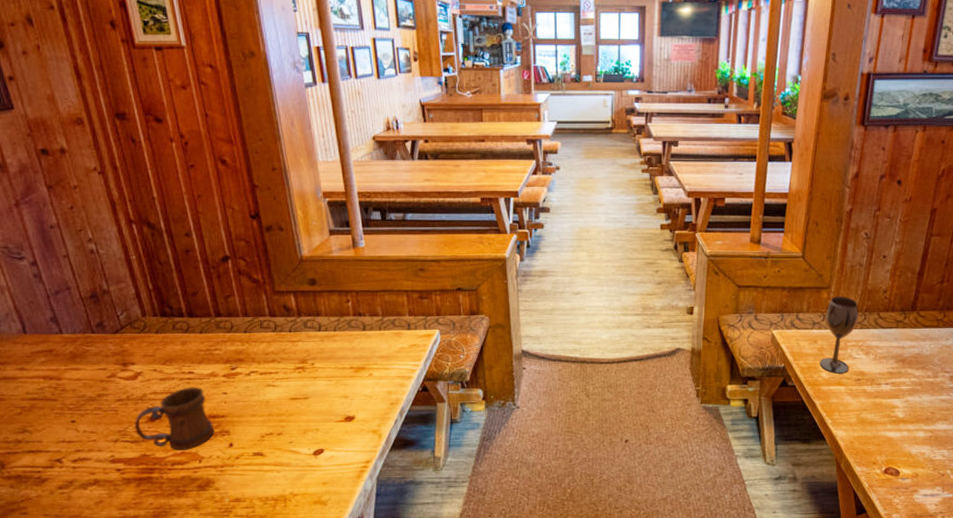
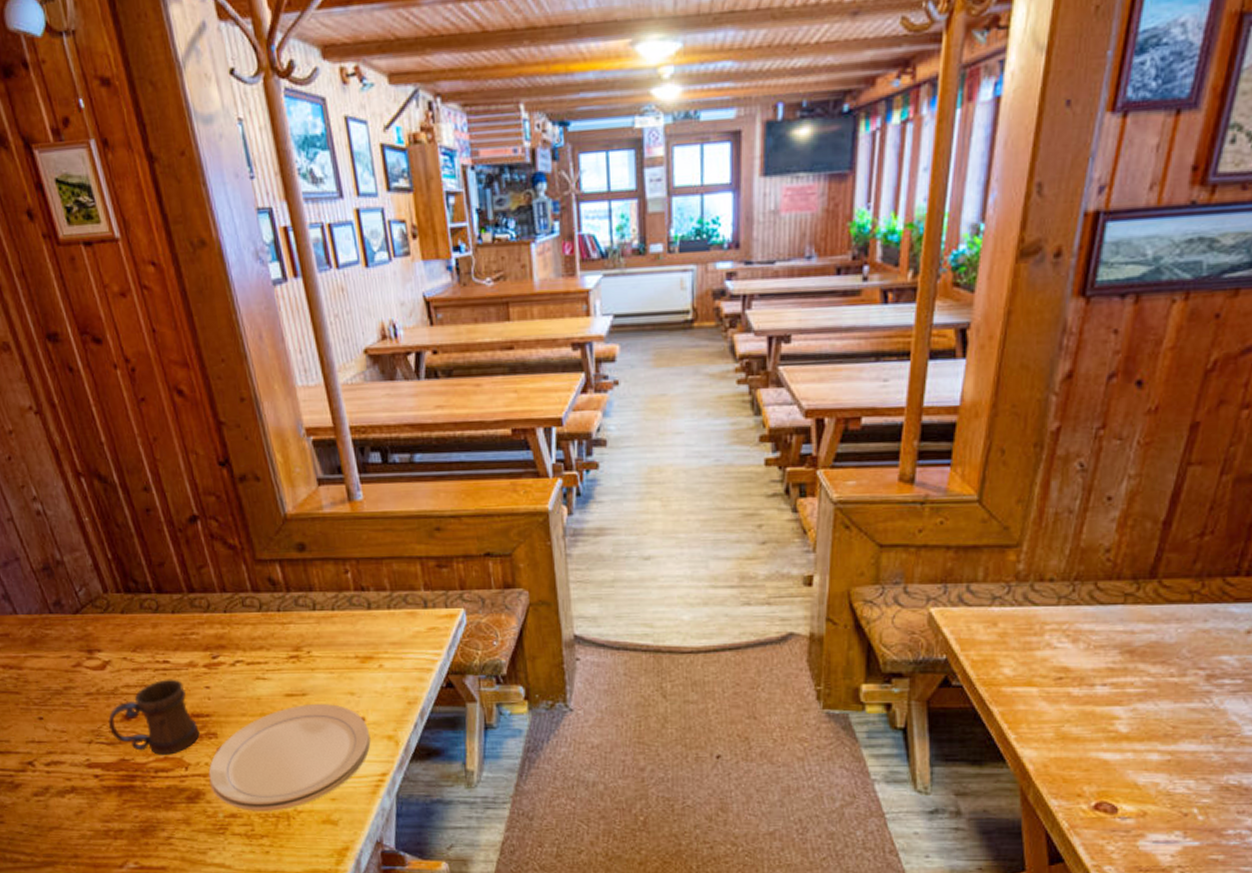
plate: none [219,405,359,496] -> present [208,704,371,811]
wine glass: present [819,296,859,374] -> none [1000,557,1065,670]

